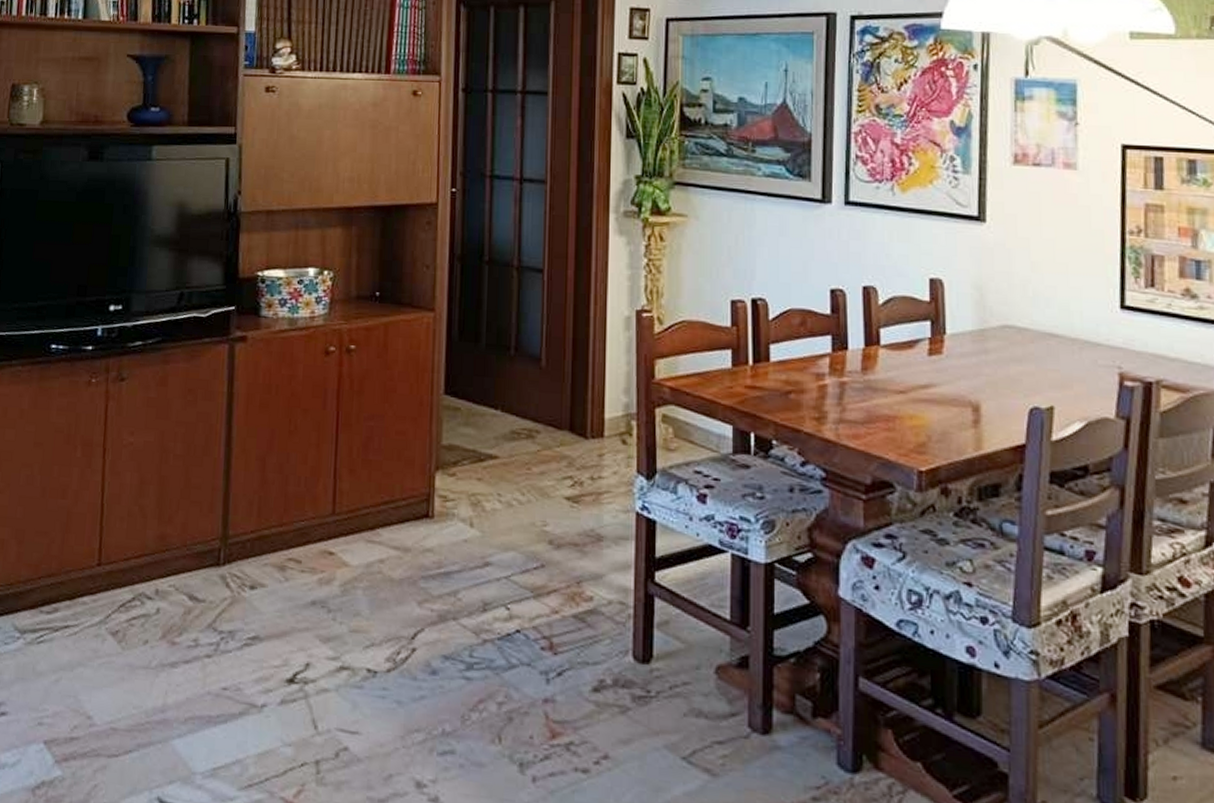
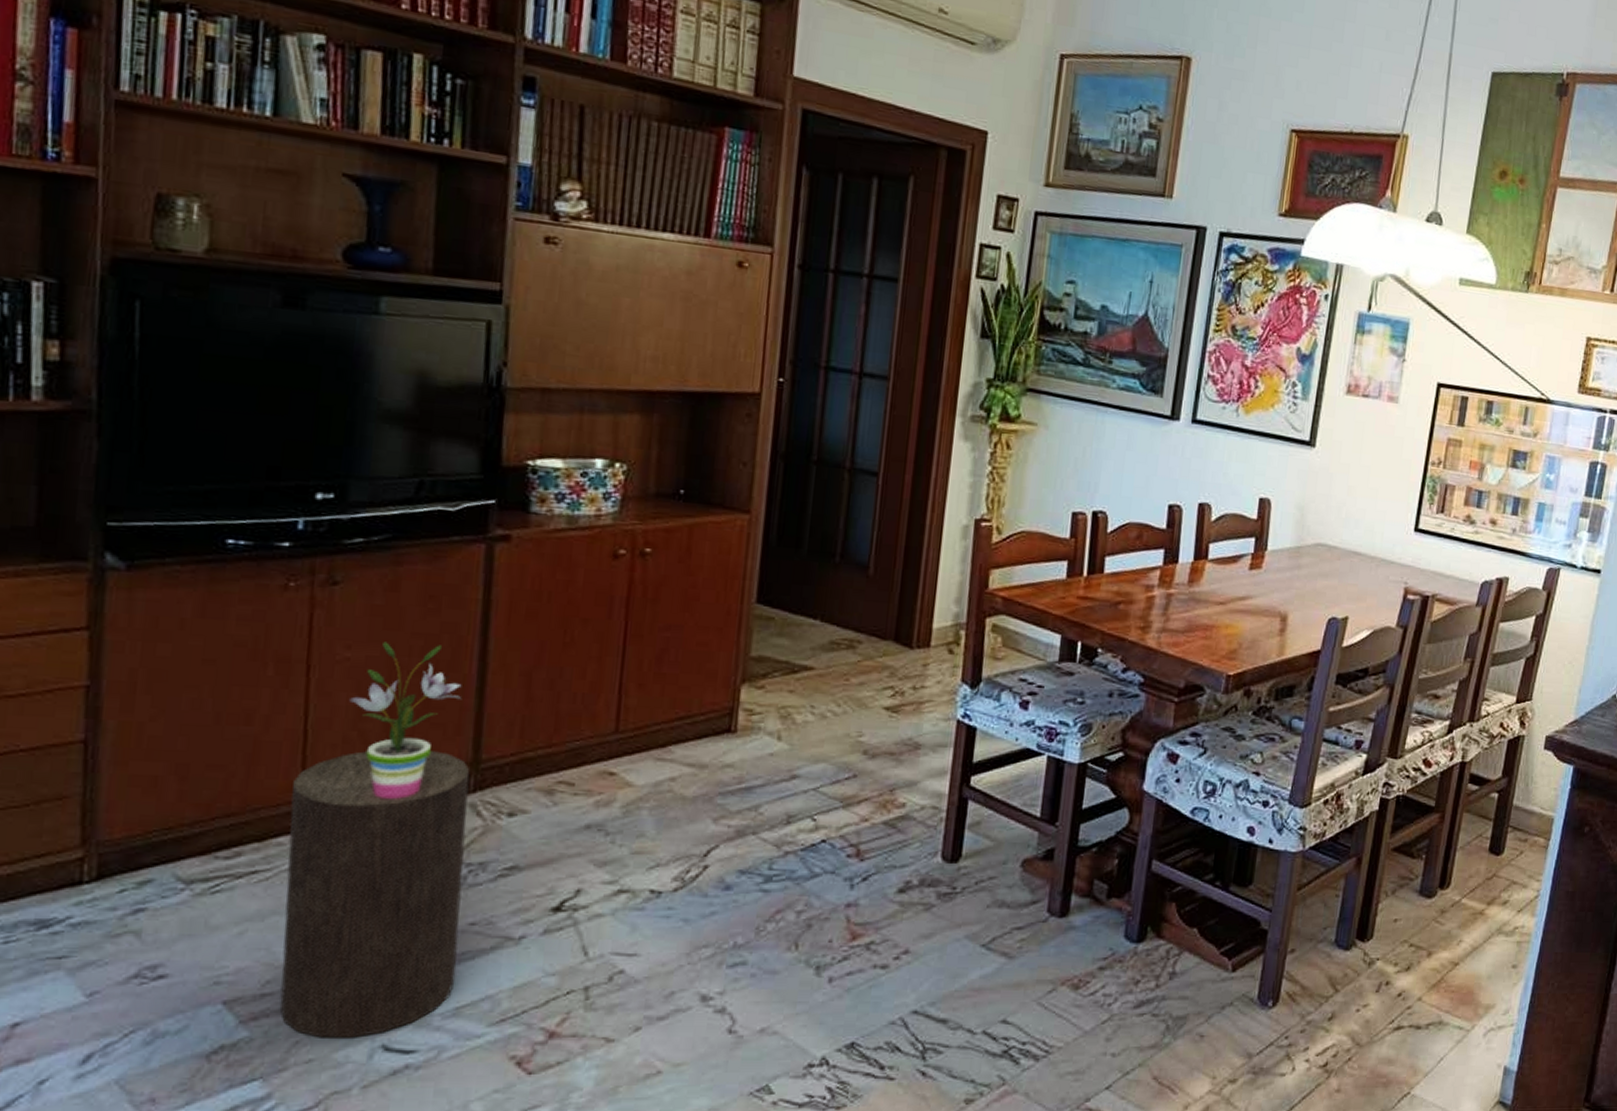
stool: none [83,524,221,788] -> present [280,751,470,1038]
potted plant: none [133,429,213,568] -> present [349,641,462,799]

